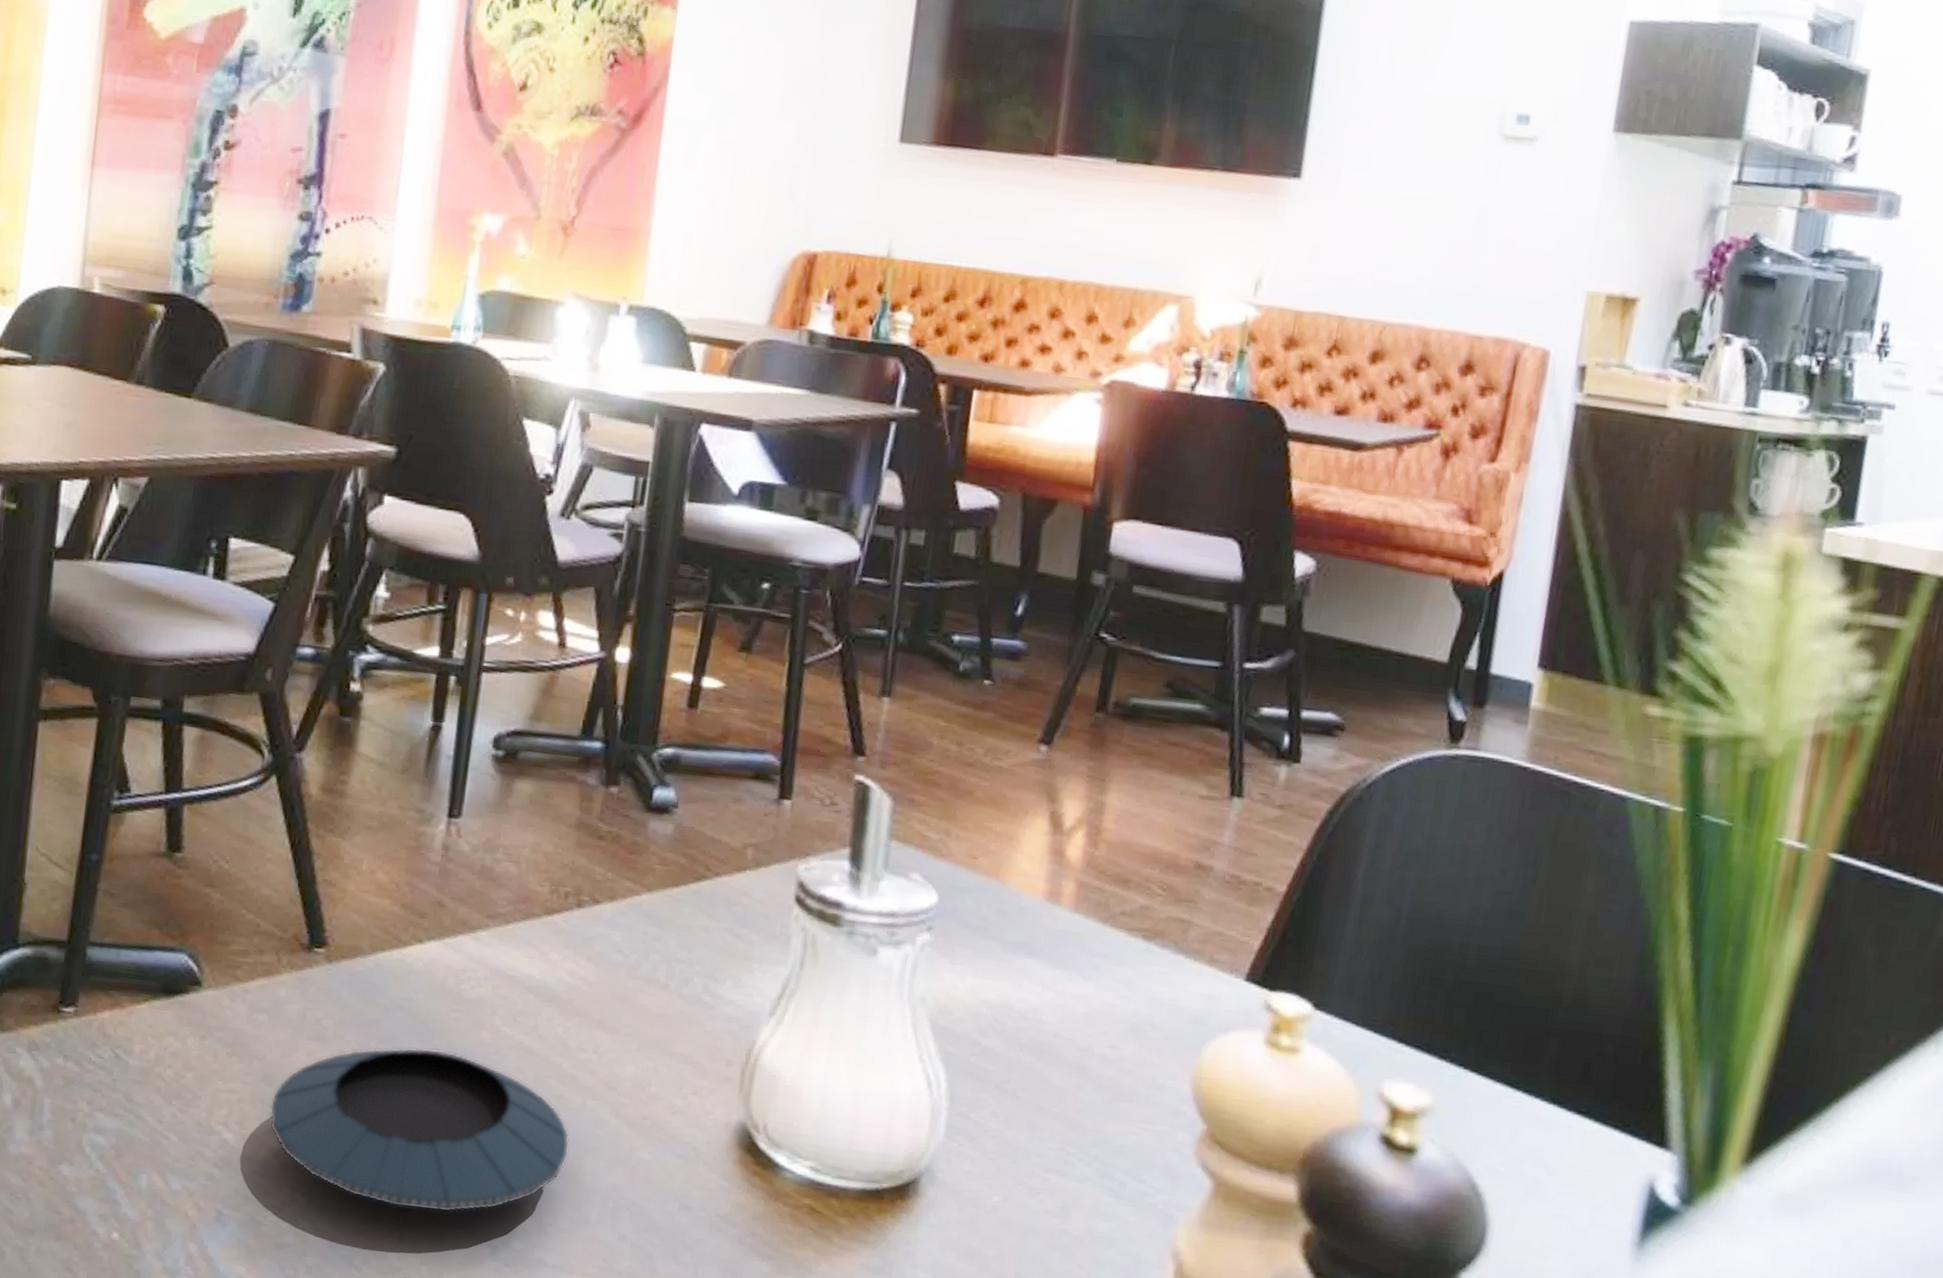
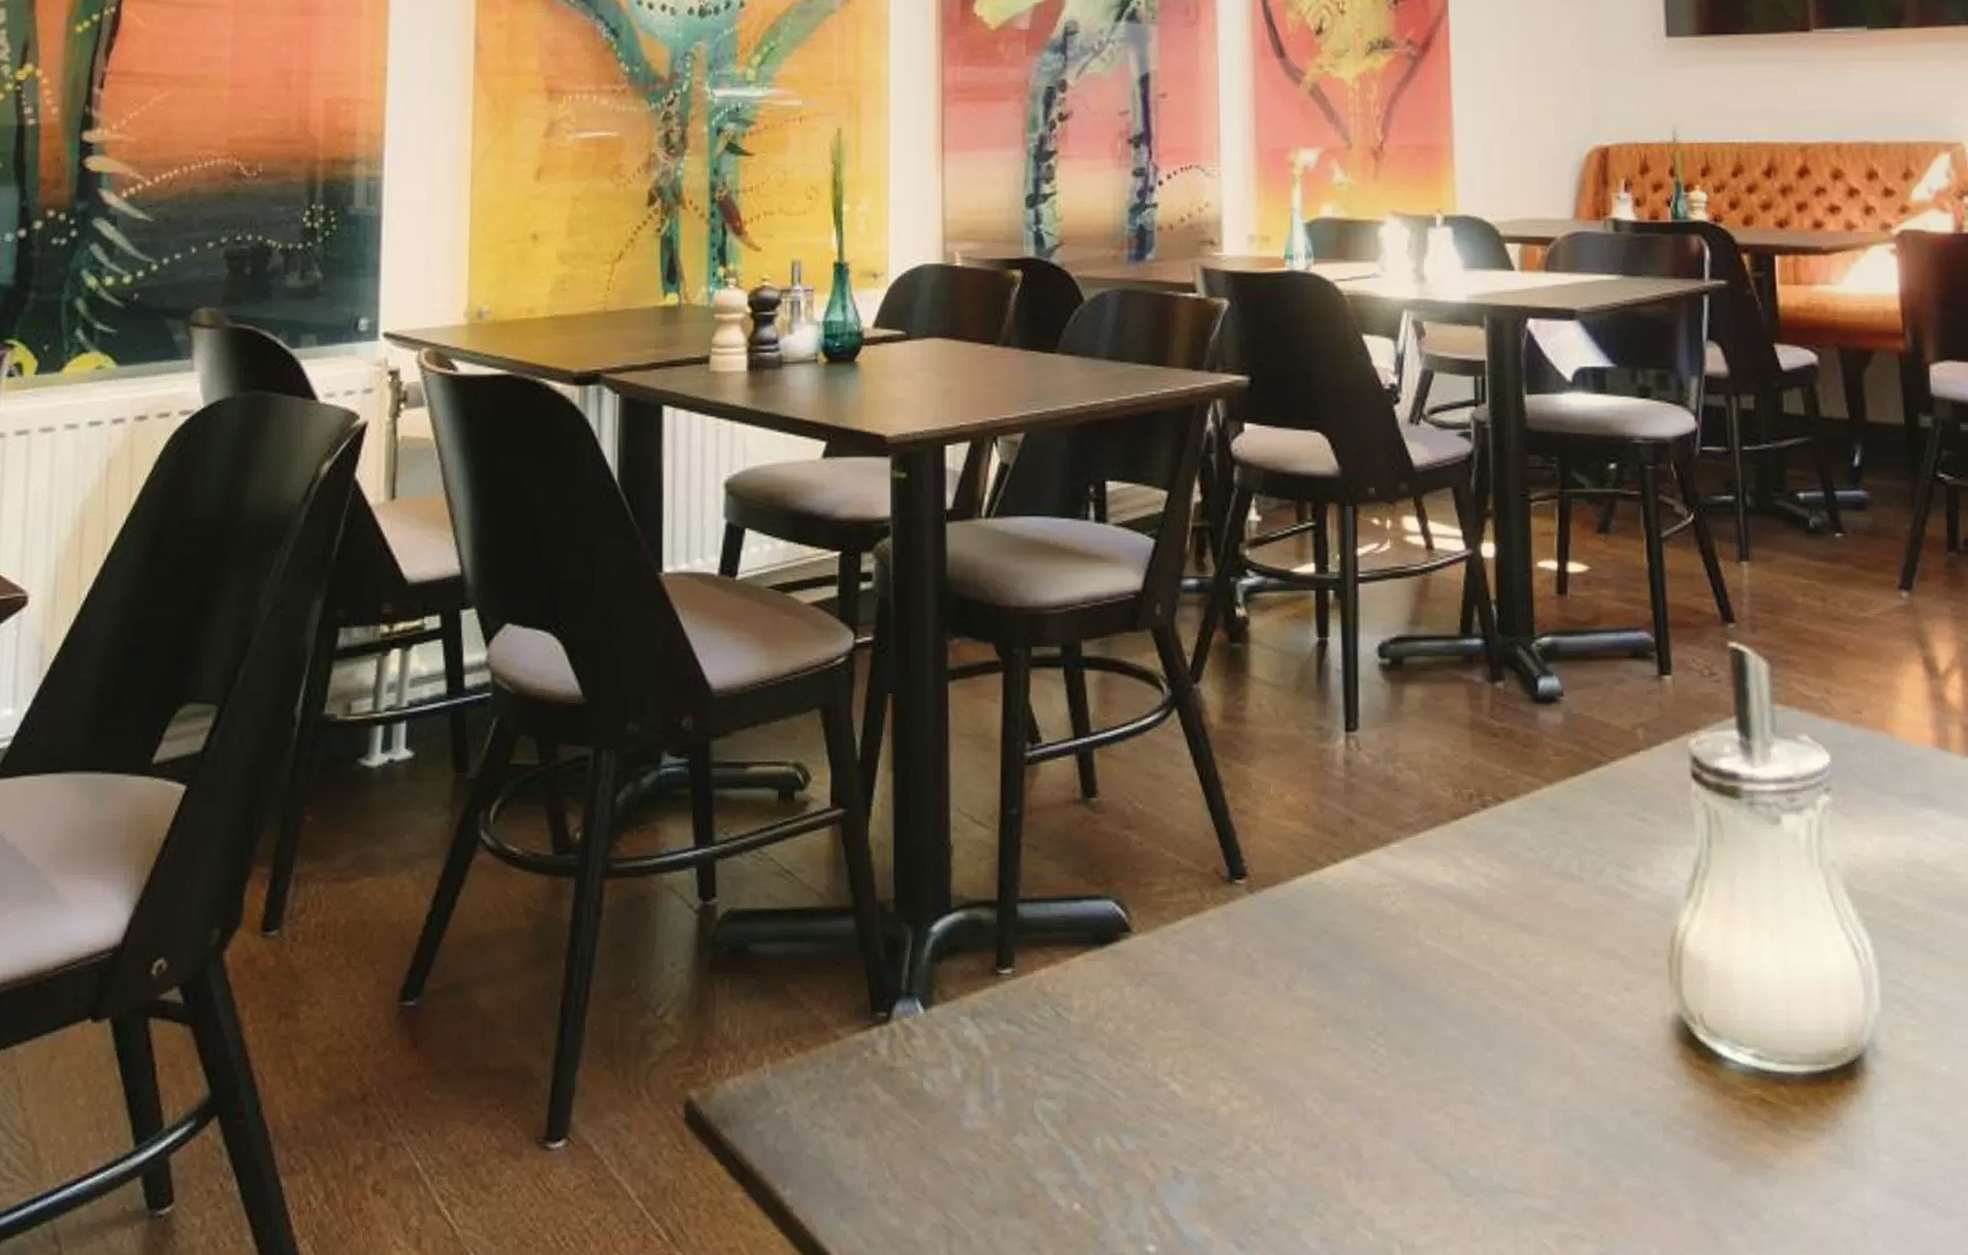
saucer: present [269,1047,570,1213] -> none [1212,971,1512,1145]

